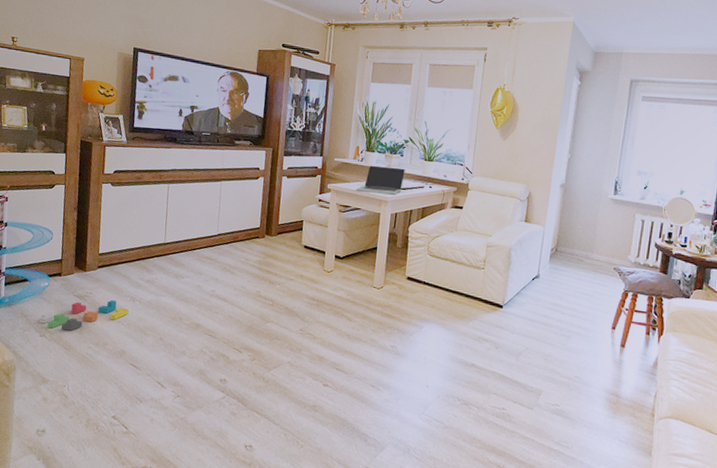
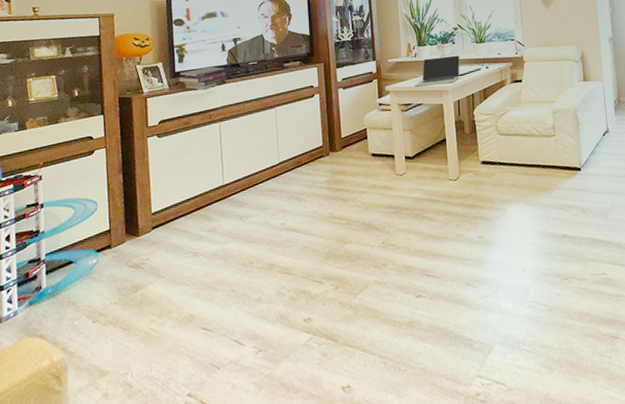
toy blocks: present [39,300,129,331] -> none [90,260,192,311]
books: none [136,128,181,151] -> present [179,66,227,91]

